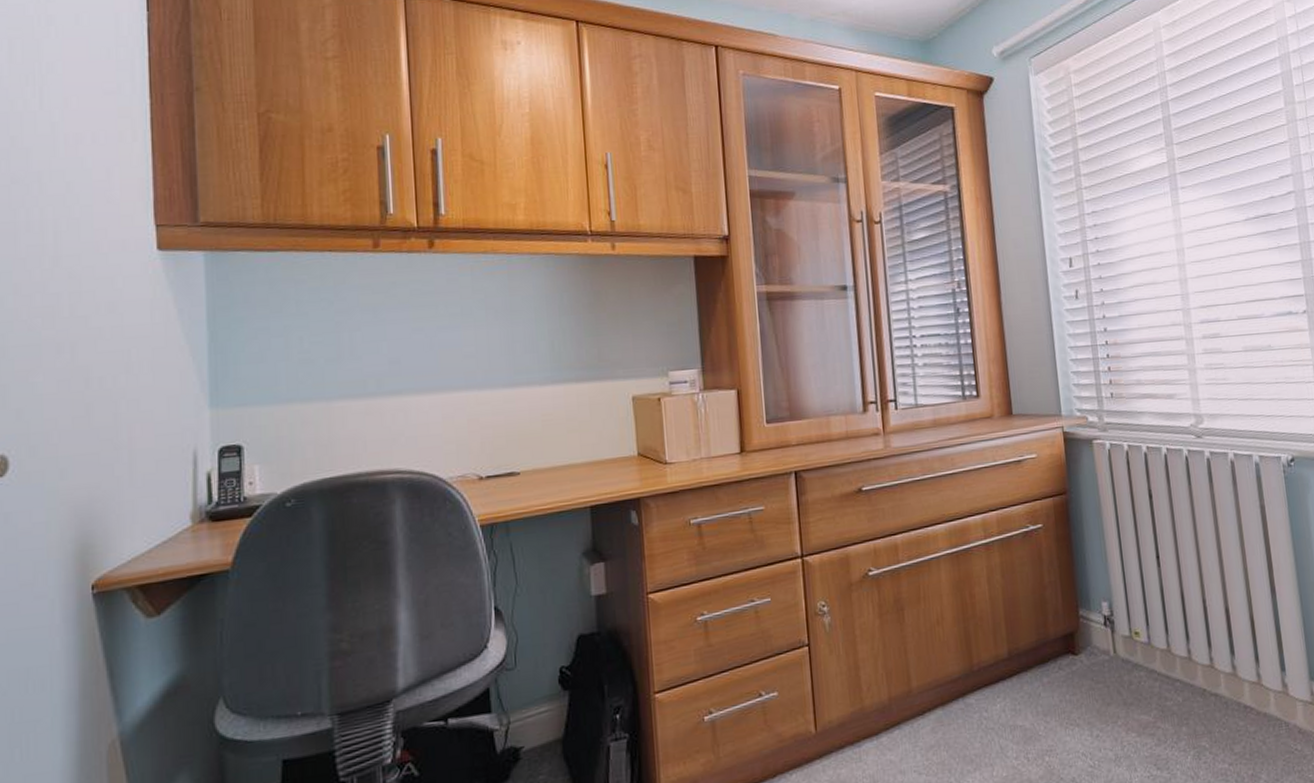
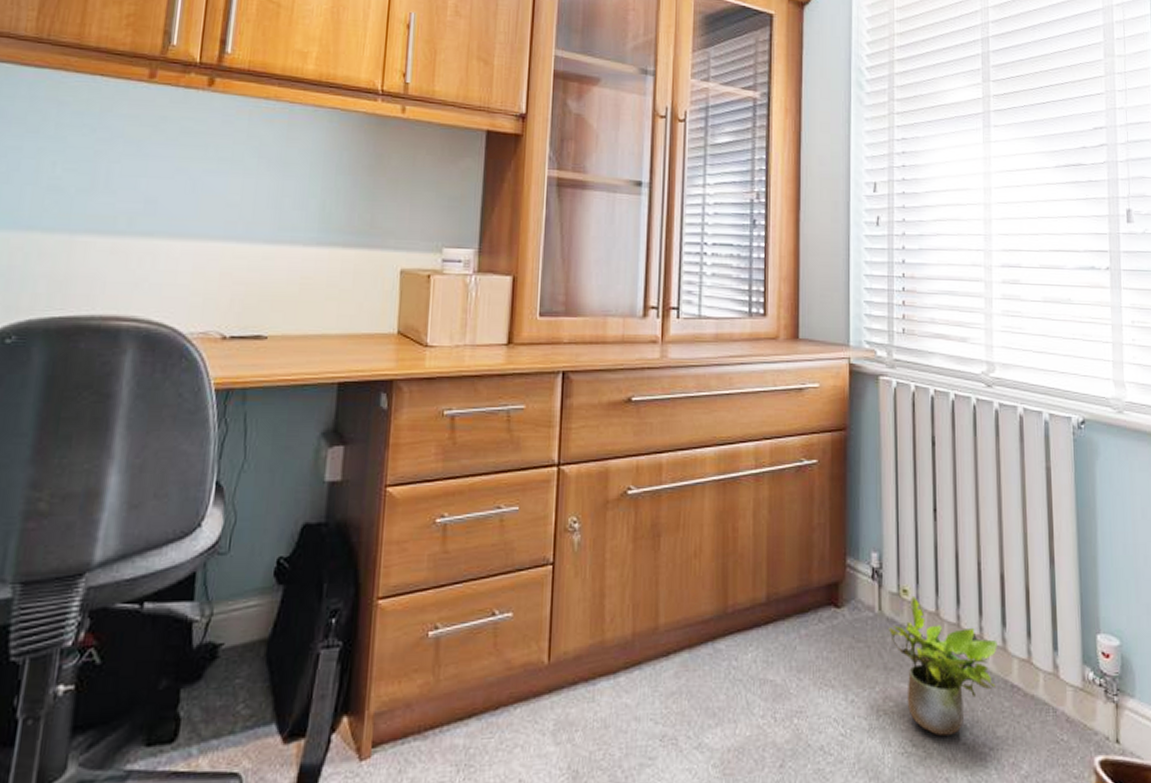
potted plant: none [1125,636,1230,758] -> present [889,595,999,737]

